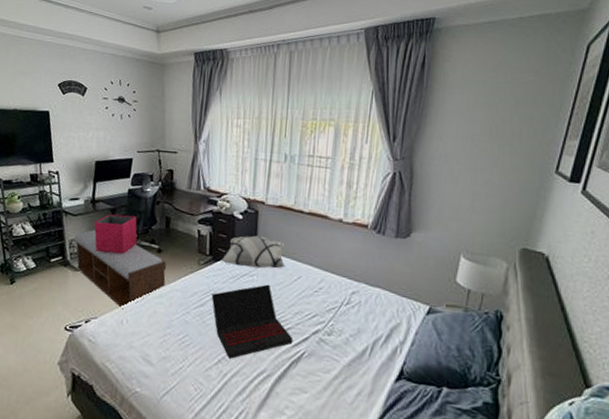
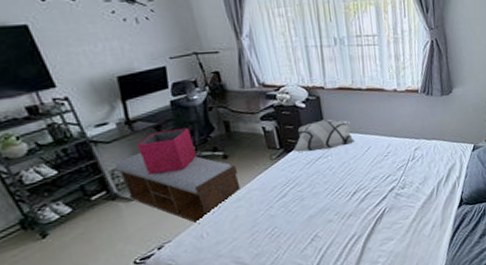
laptop: present [211,284,294,359] -> none [291,160,375,235]

